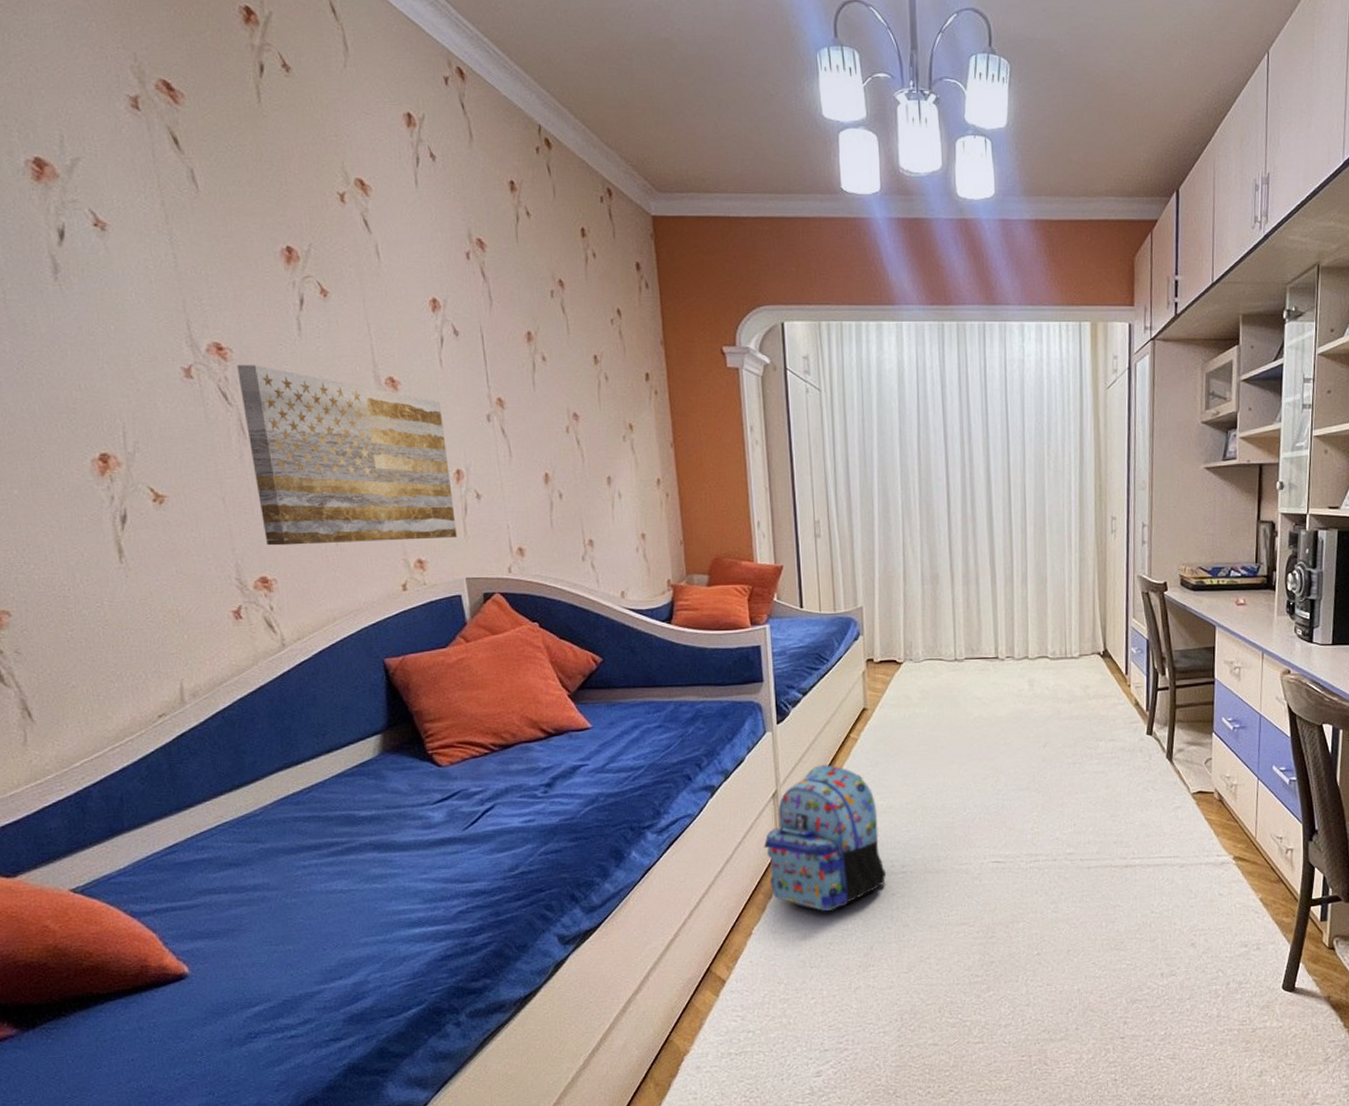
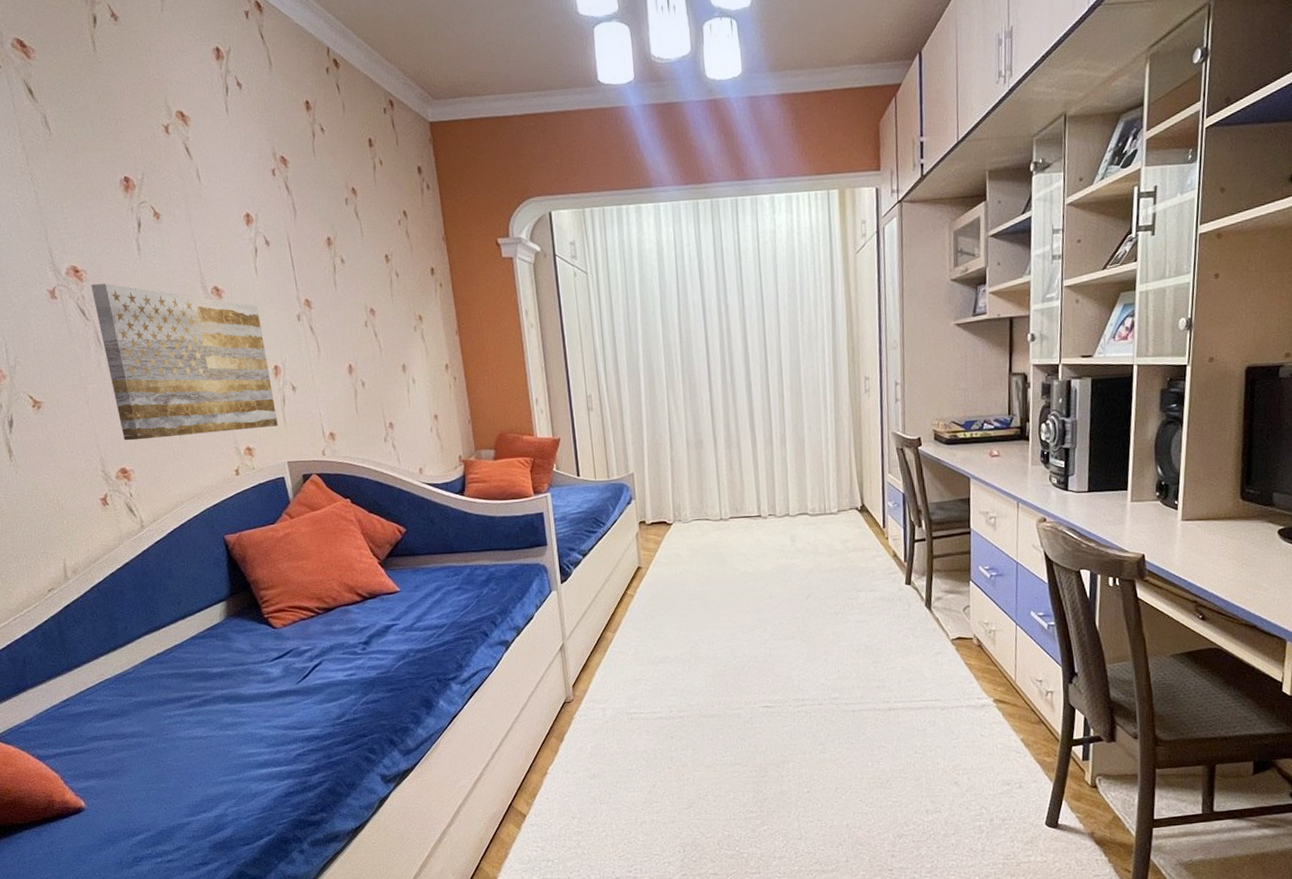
backpack: present [763,764,887,911] -> none [554,619,665,753]

